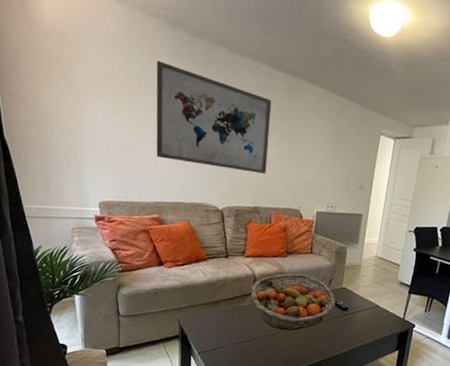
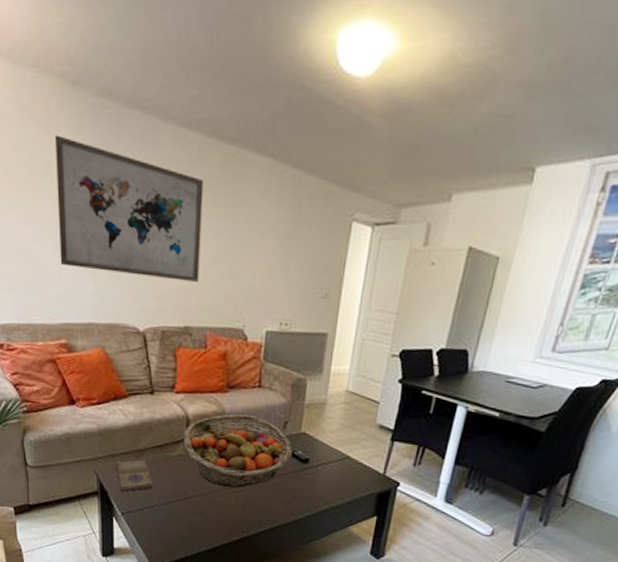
diary: none [195,309,225,335] -> present [116,459,153,492]

